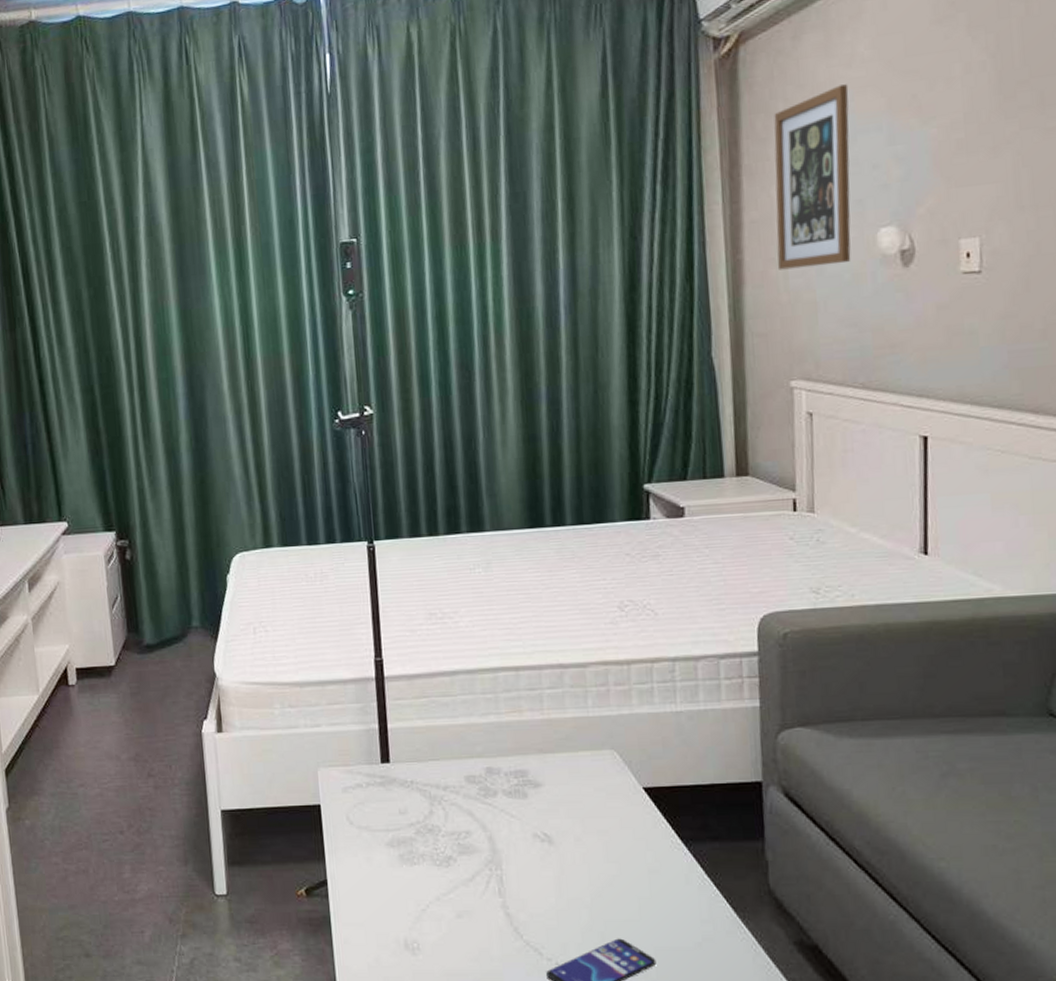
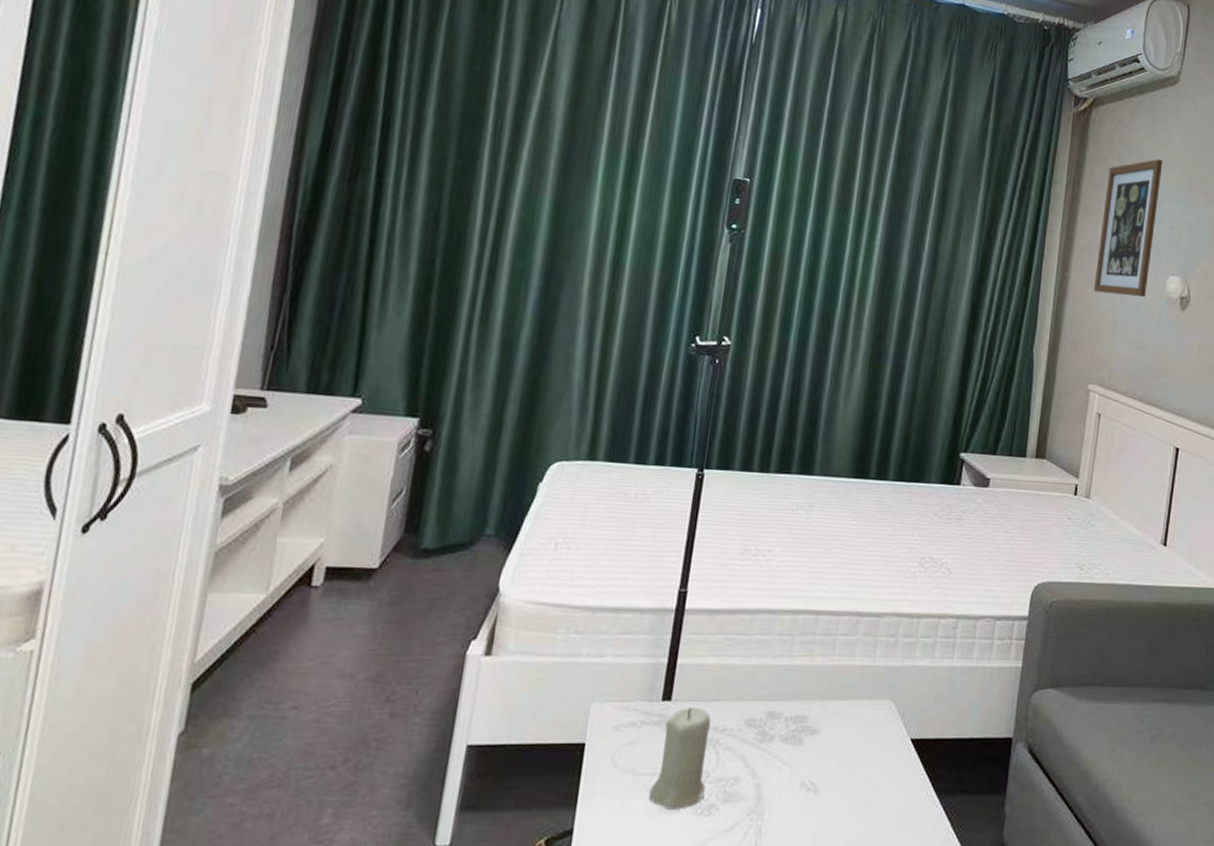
candle: none [387,766,440,862] -> present [649,706,711,810]

